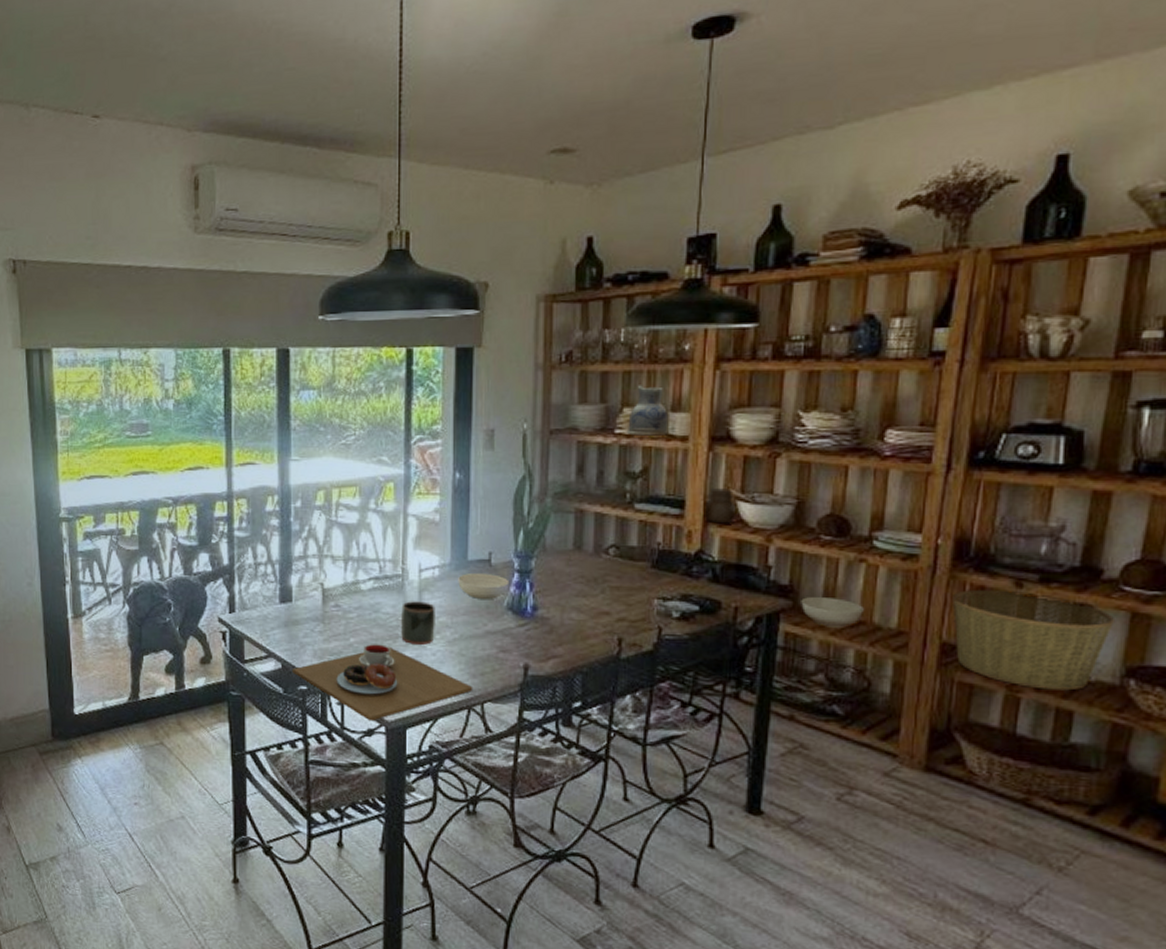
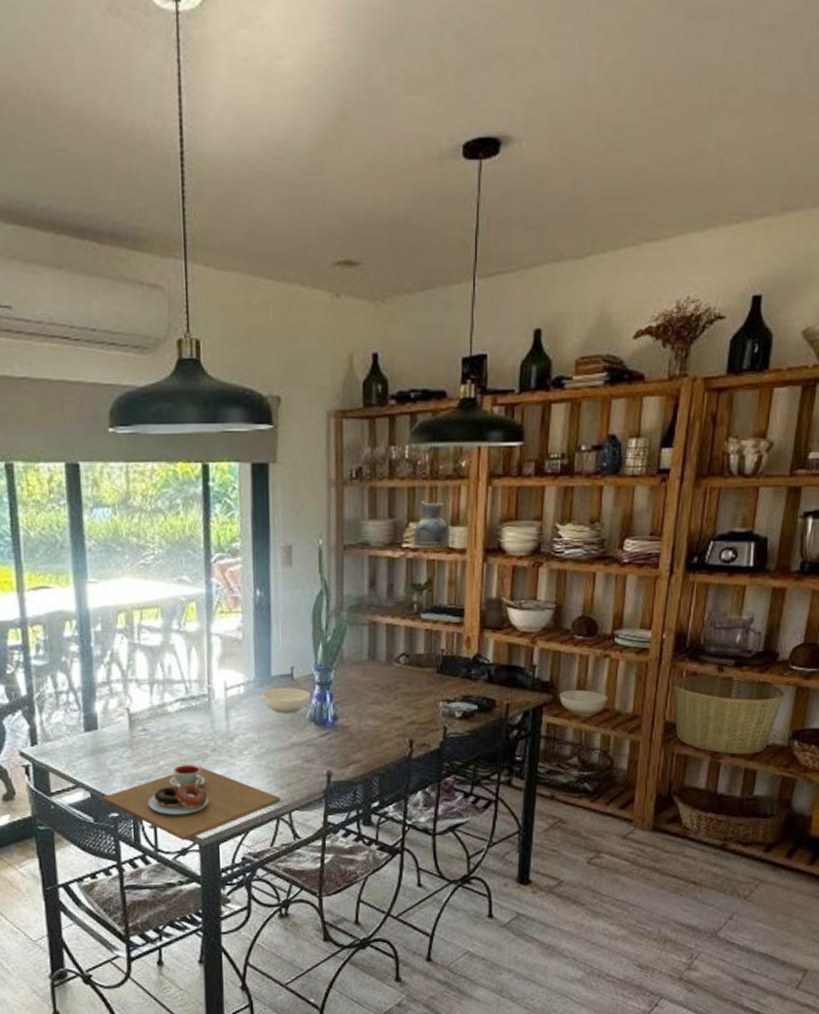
mug: present [401,601,435,645] -> none [209,719,243,762]

